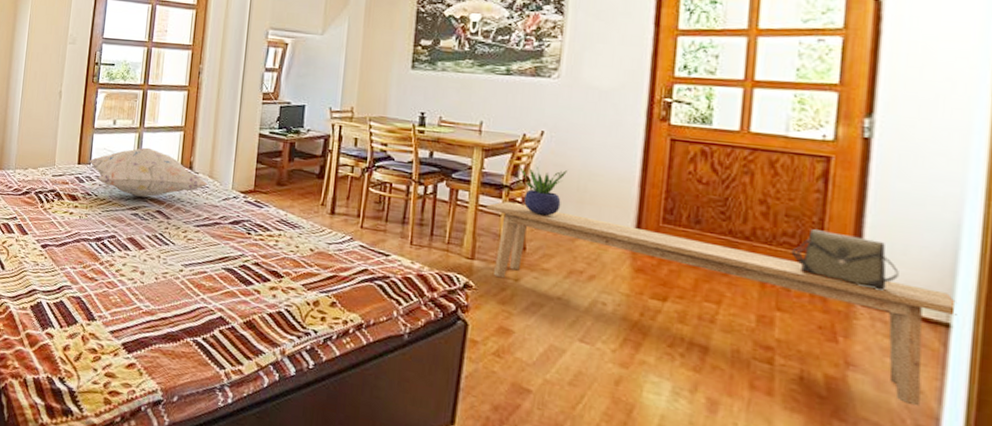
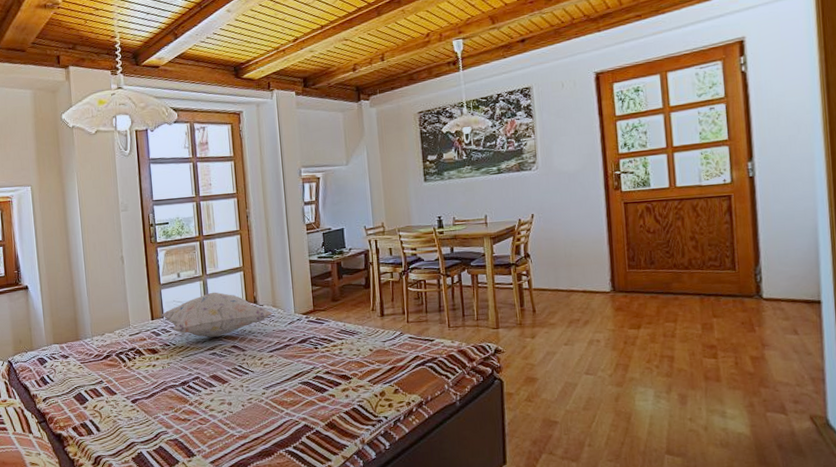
bench: present [486,201,958,407] -> none [501,275,824,365]
potted plant: present [519,166,567,216] -> none [520,242,555,282]
shoulder bag: present [791,229,899,291] -> none [716,251,785,287]

